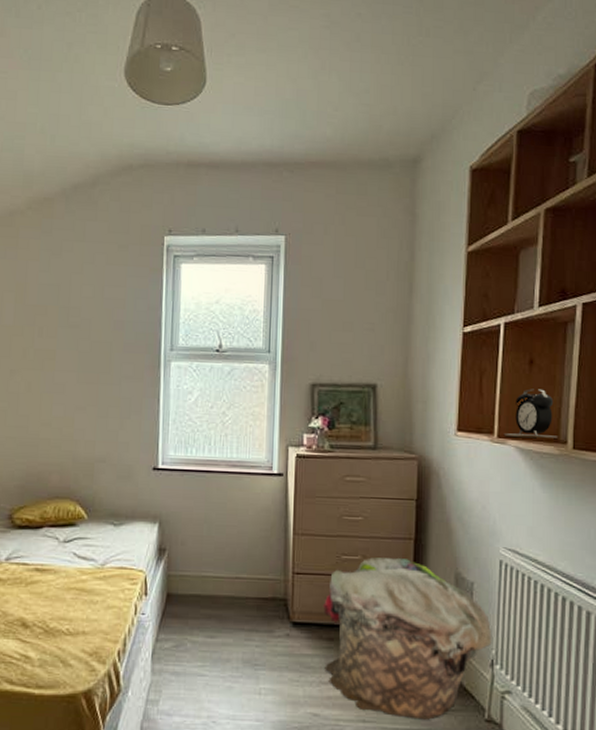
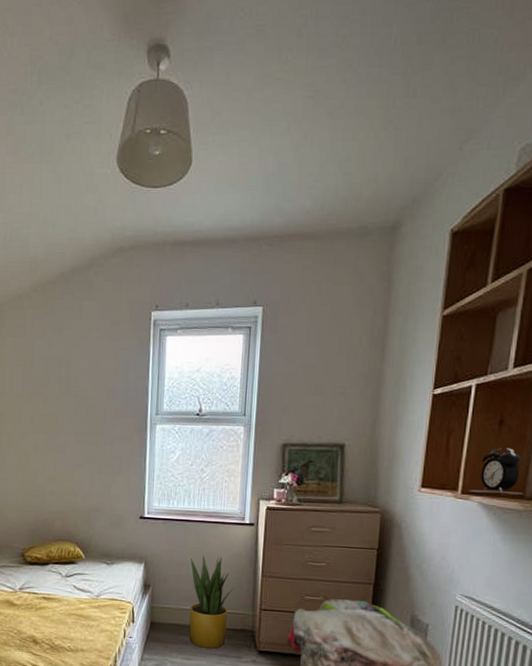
planter: none [212,511,264,623] -> present [189,555,236,649]

